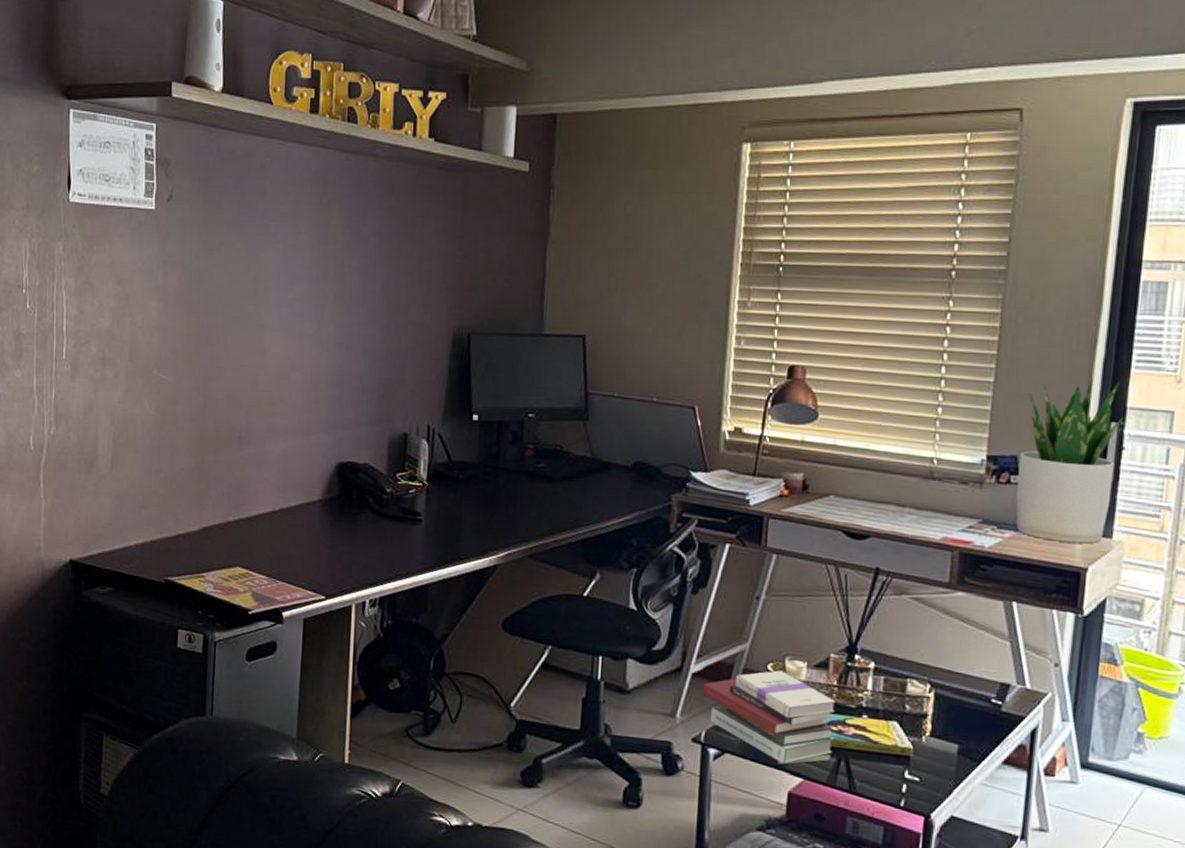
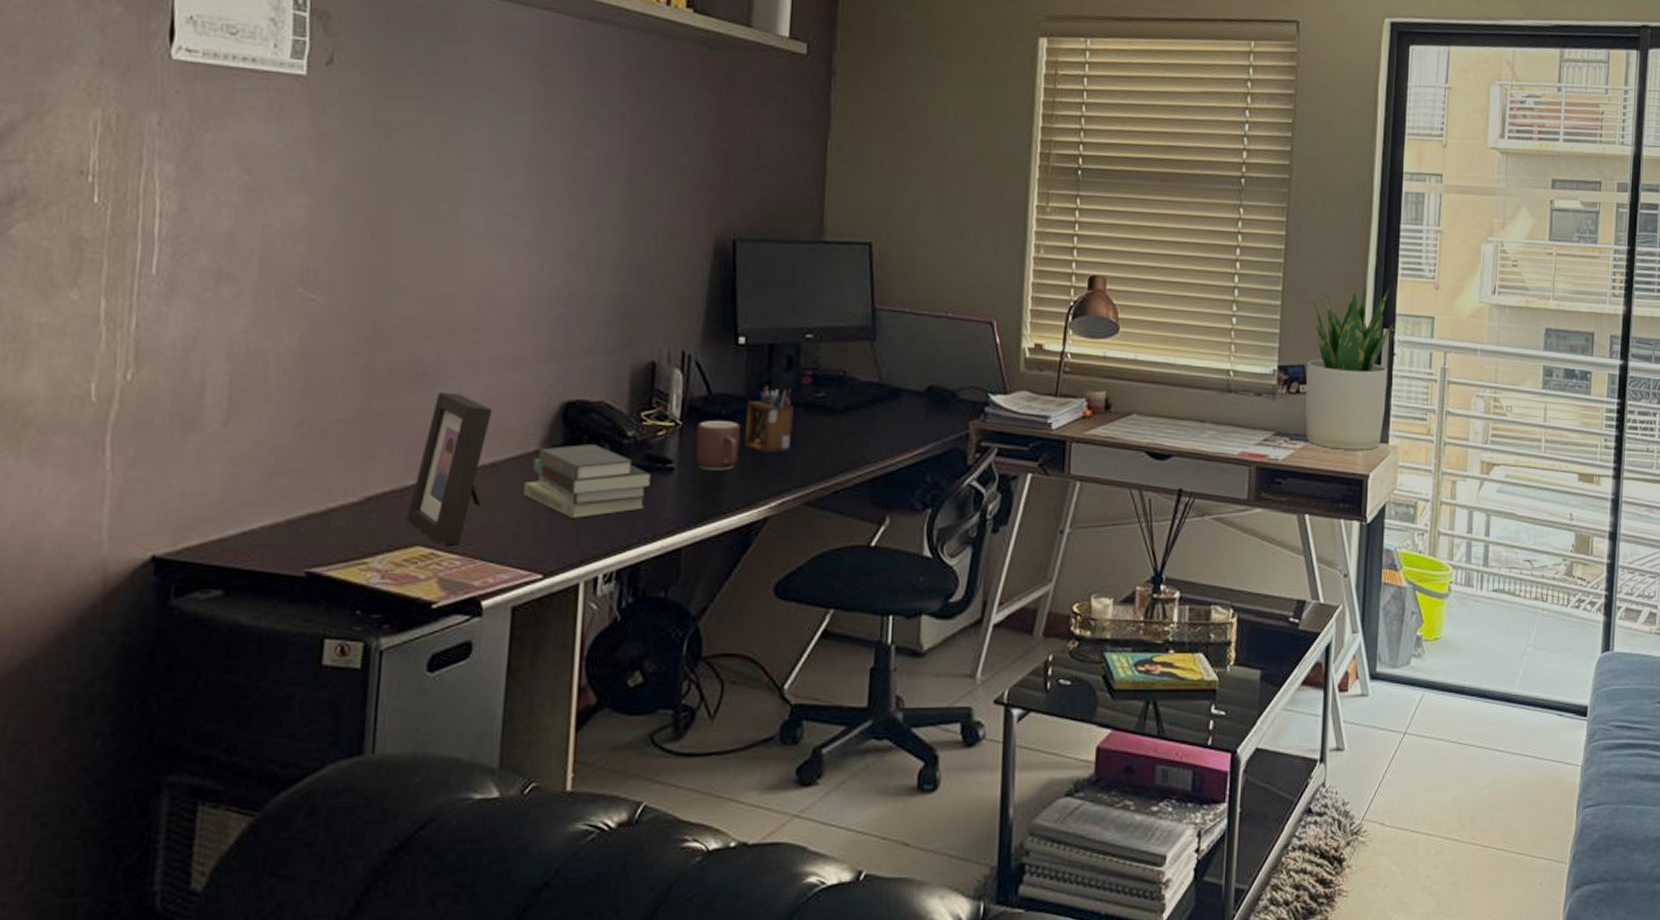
picture frame: none [230,451,288,568] -> present [406,392,493,544]
books: none [311,497,404,555] -> present [524,444,651,518]
mug: none [438,482,475,525] -> present [695,419,741,472]
desk organizer: none [477,456,518,513] -> present [743,385,794,454]
books: present [702,670,836,765] -> none [1004,611,1143,717]

